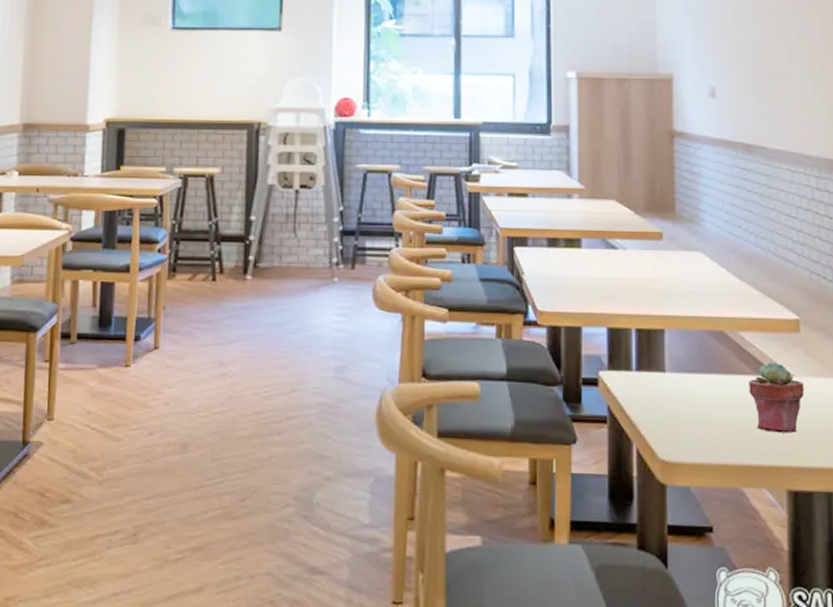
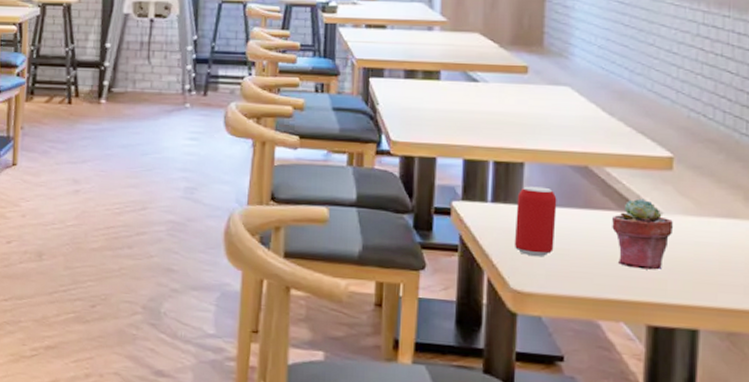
beverage can: none [659,353,697,425] -> present [514,186,557,257]

